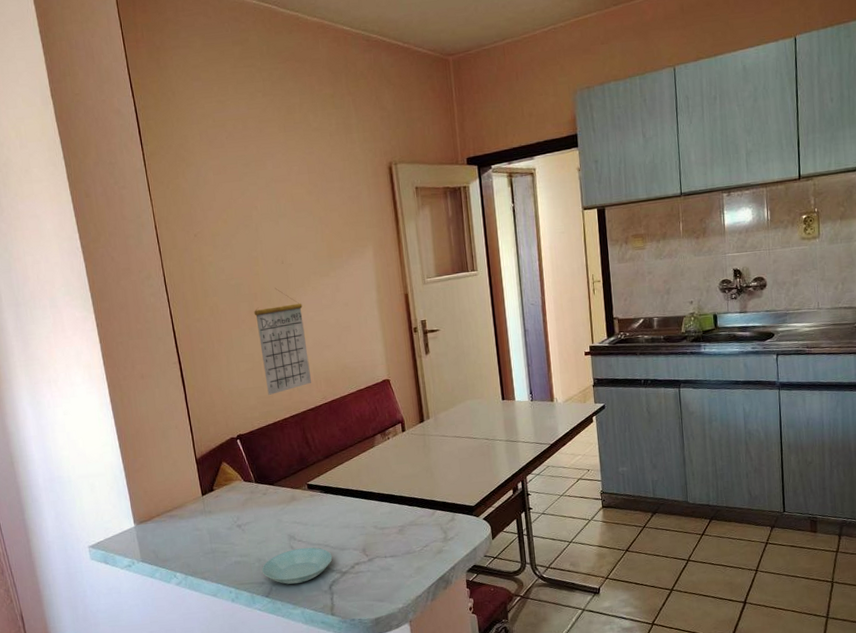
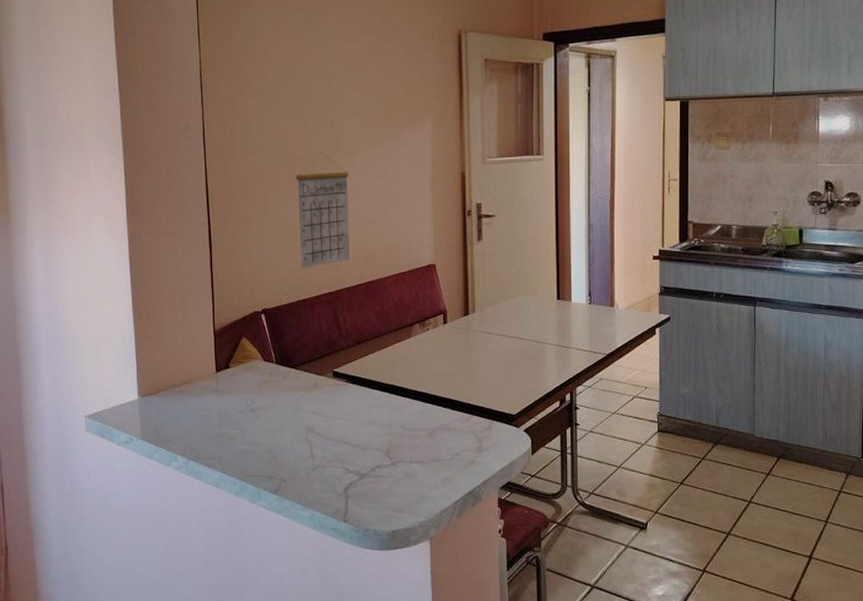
saucer: present [261,547,333,585] -> none [272,442,352,483]

